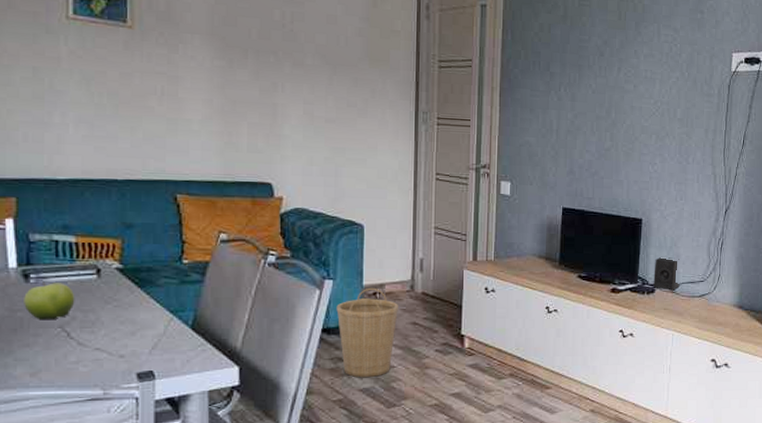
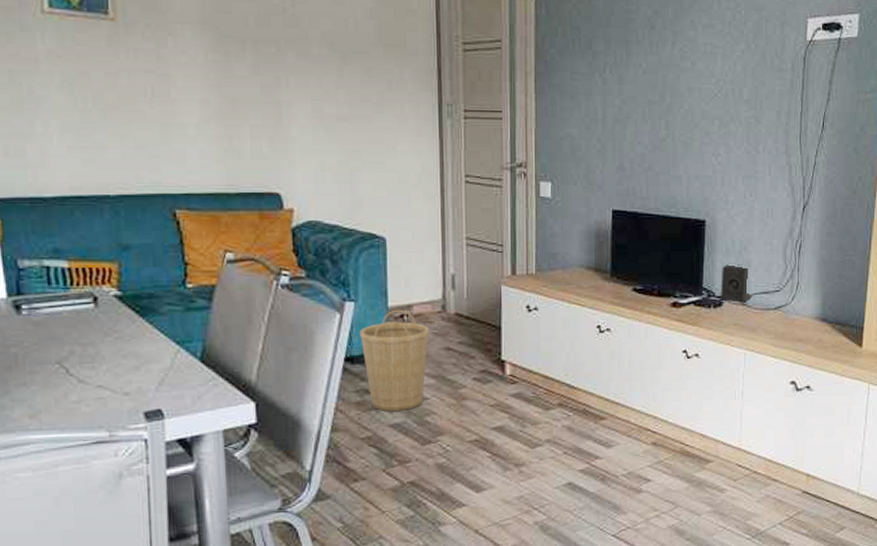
fruit: present [24,281,75,320] -> none [16,312,72,356]

